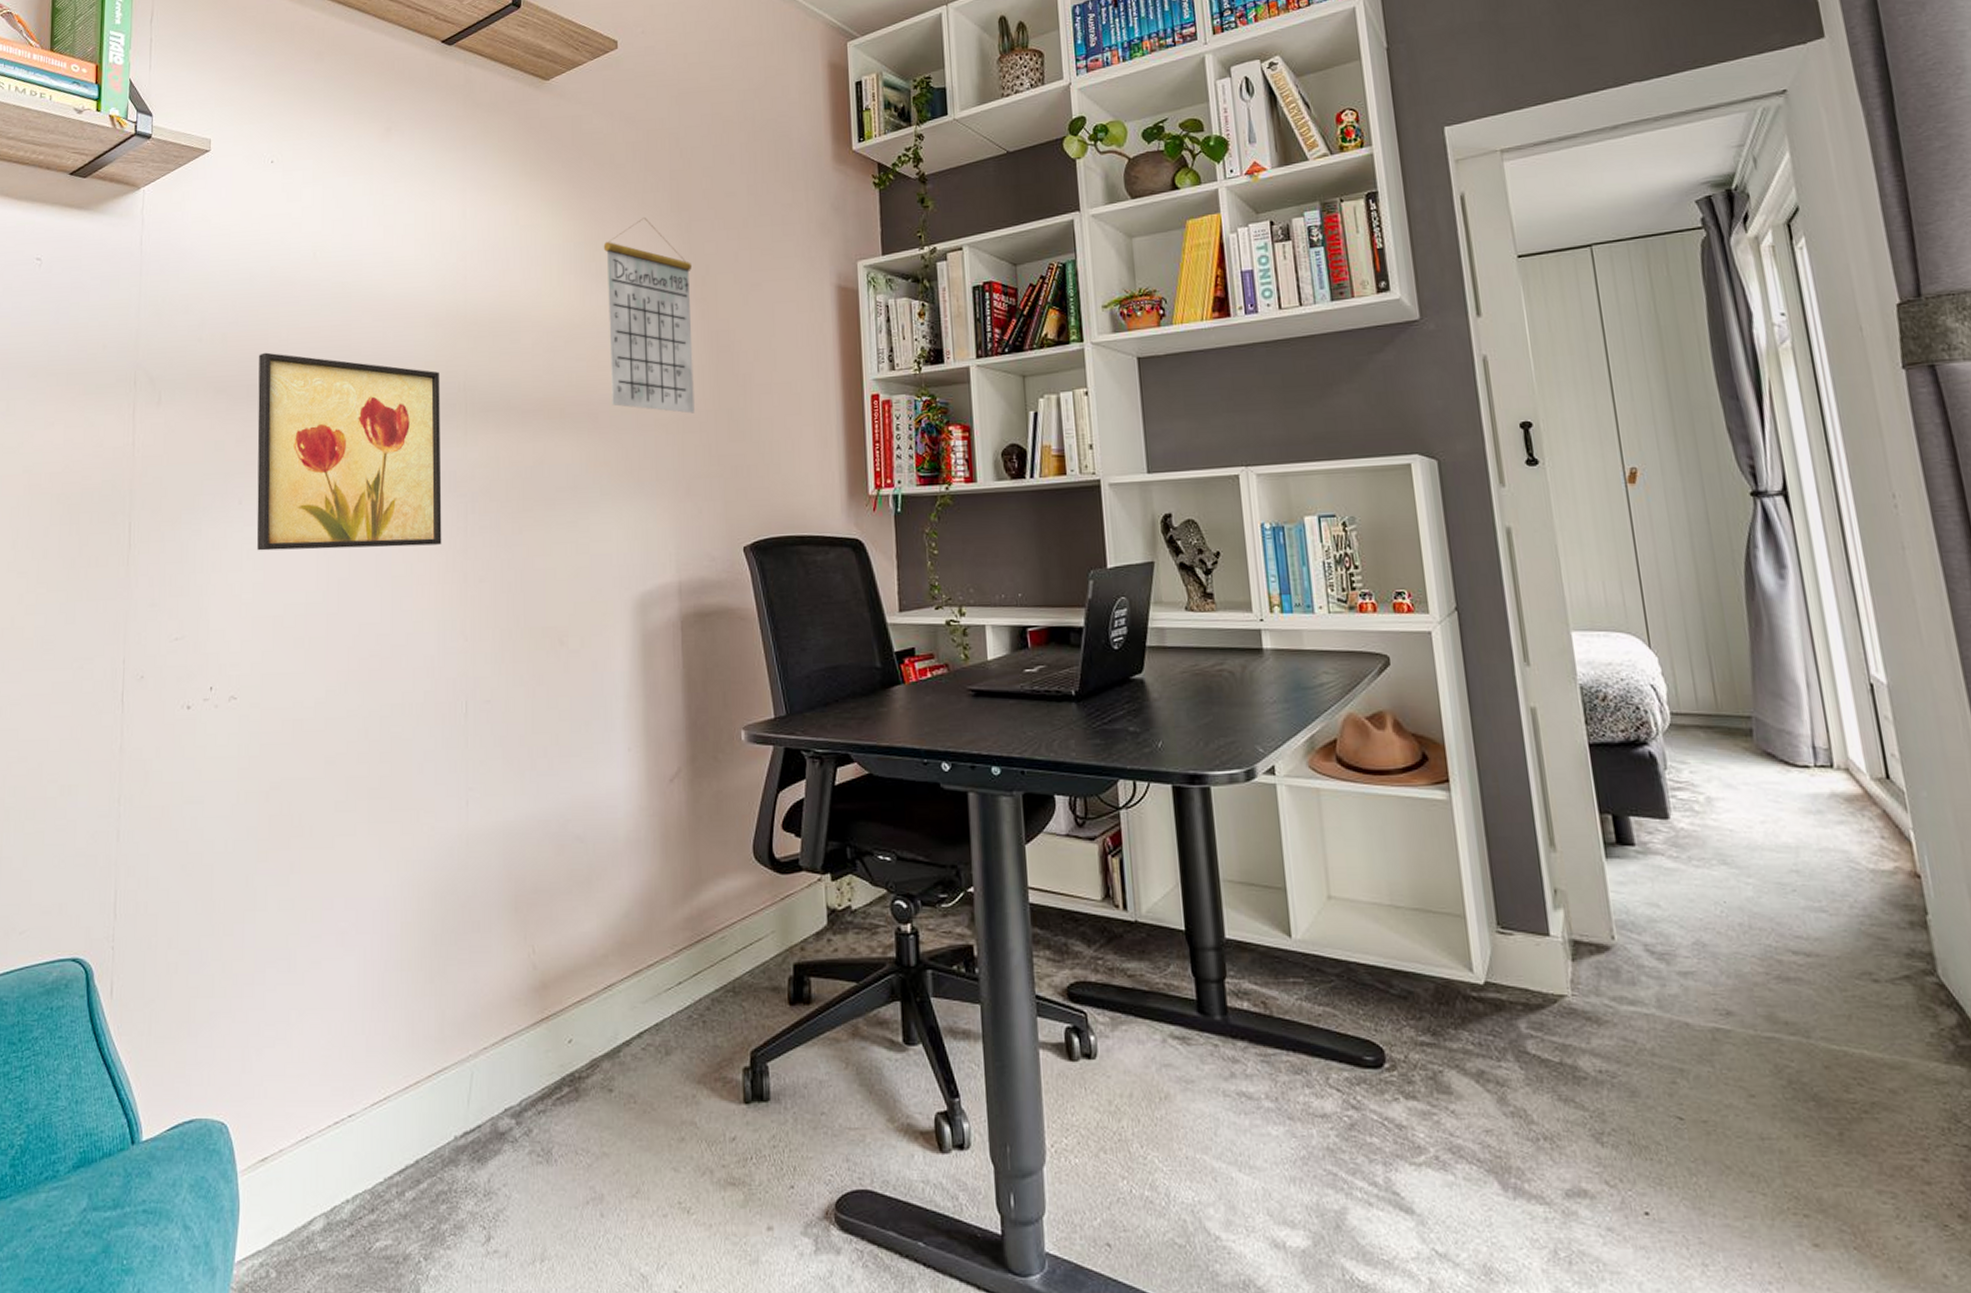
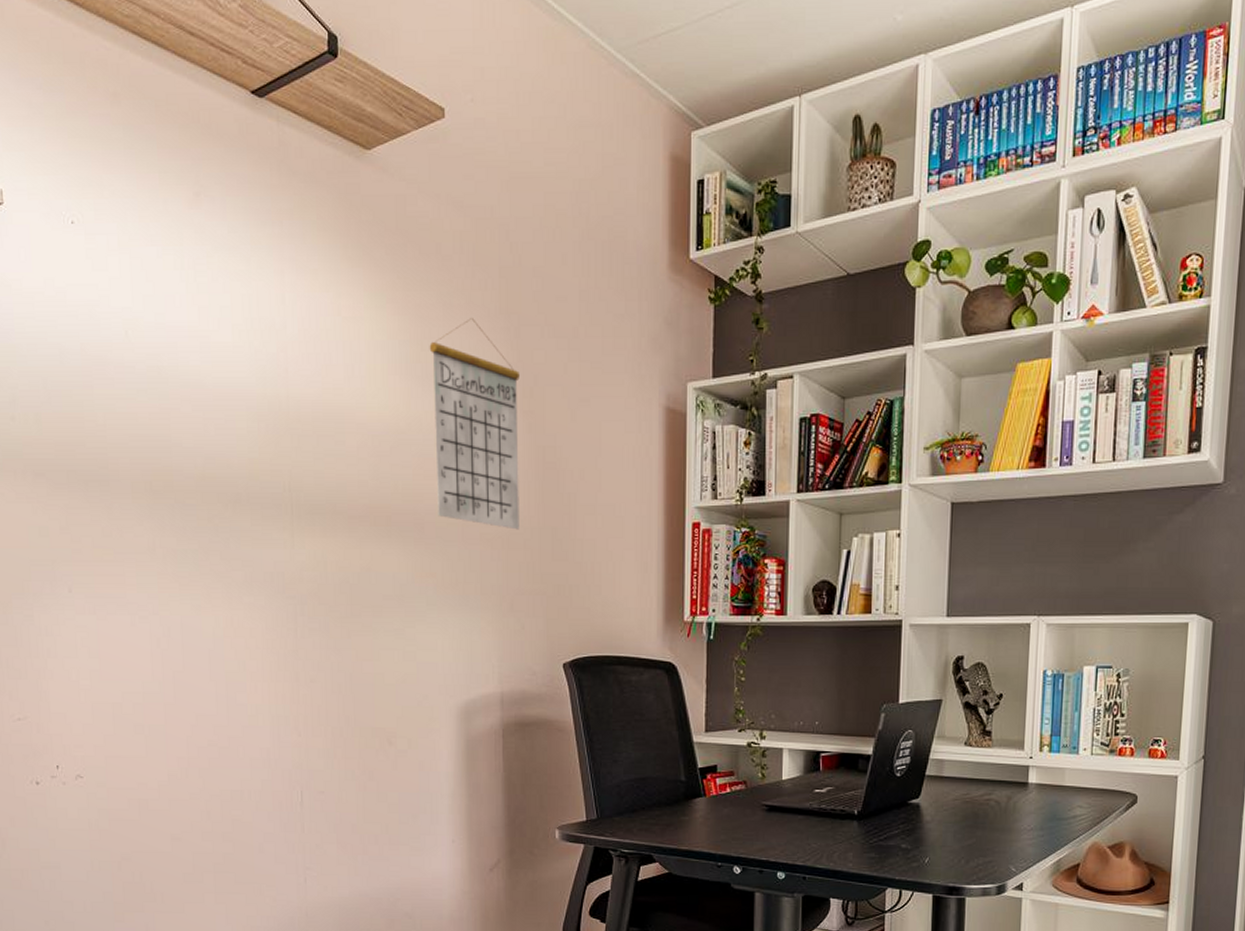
wall art: present [256,352,442,551] -> none [76,437,273,644]

